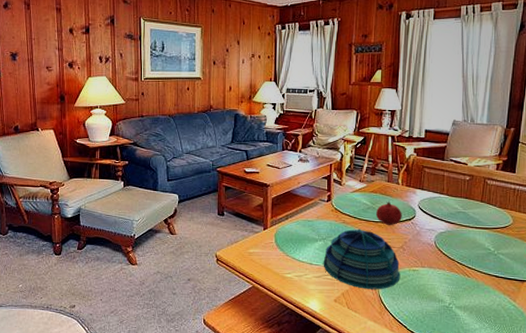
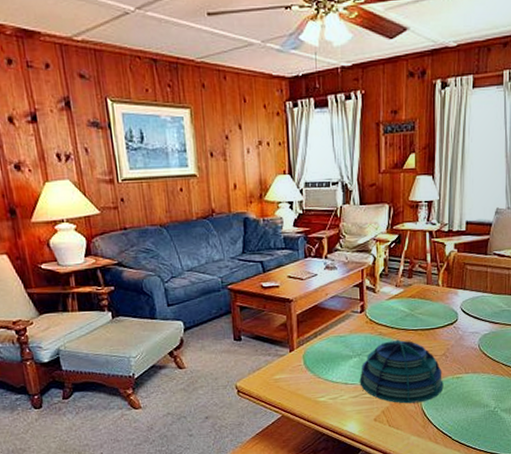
fruit: present [376,201,402,225] -> none [416,305,443,332]

